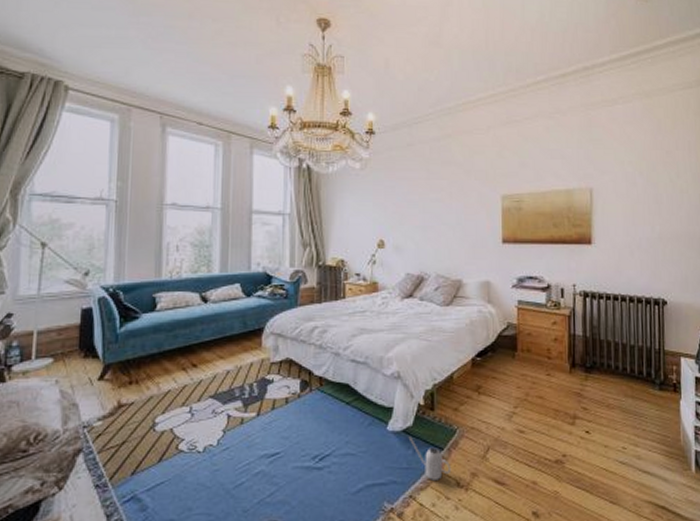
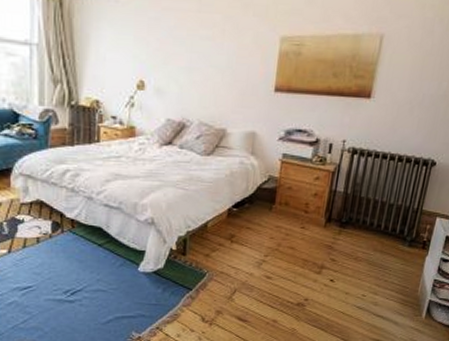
watering can: present [408,436,452,480] -> none [158,277,198,315]

